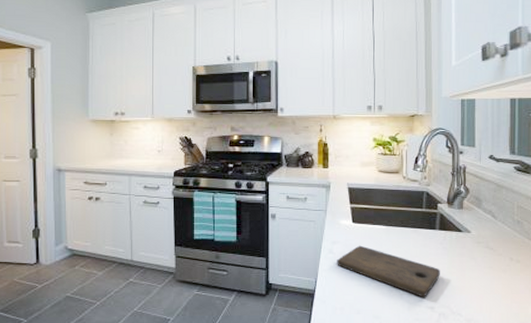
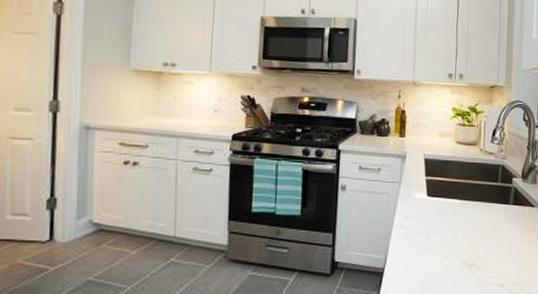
cutting board: present [337,245,440,297] -> none [409,220,512,274]

